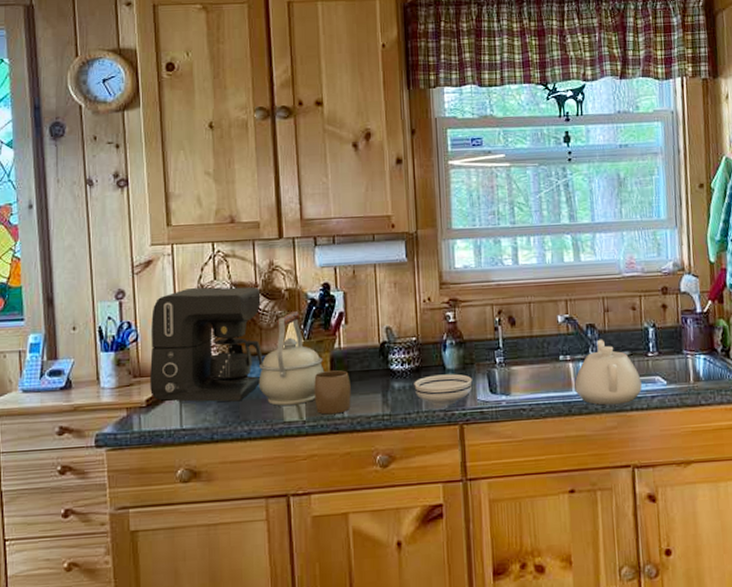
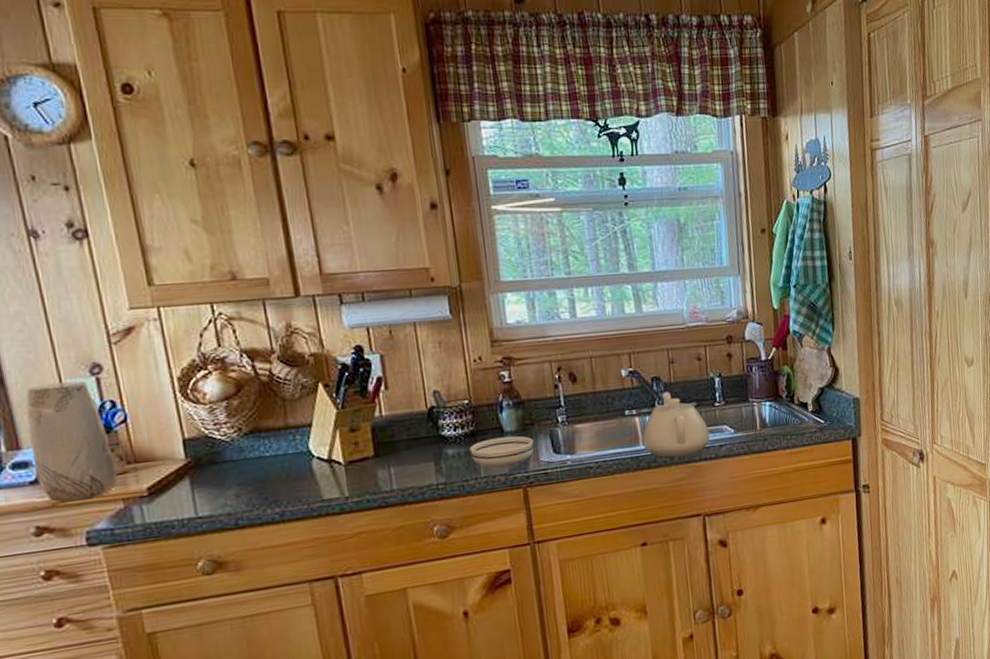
vase: none [65,304,125,408] -> present [25,381,118,503]
coffee maker: present [150,286,263,402] -> none [141,353,291,488]
kettle: present [258,310,325,406] -> none [286,377,366,483]
mug: present [313,370,351,415] -> none [353,440,400,489]

